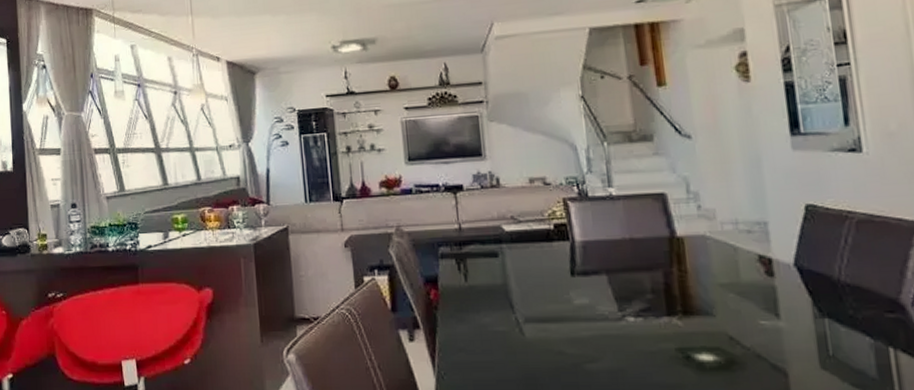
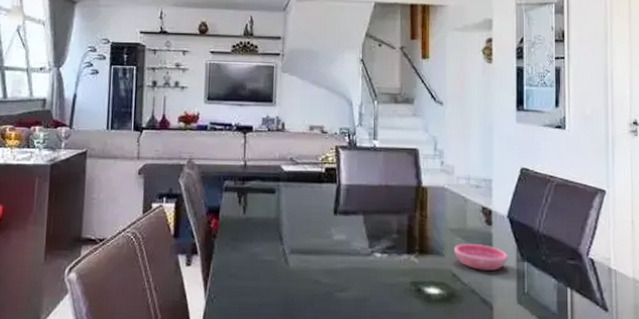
saucer: none [727,300,802,331] -> present [454,244,508,270]

